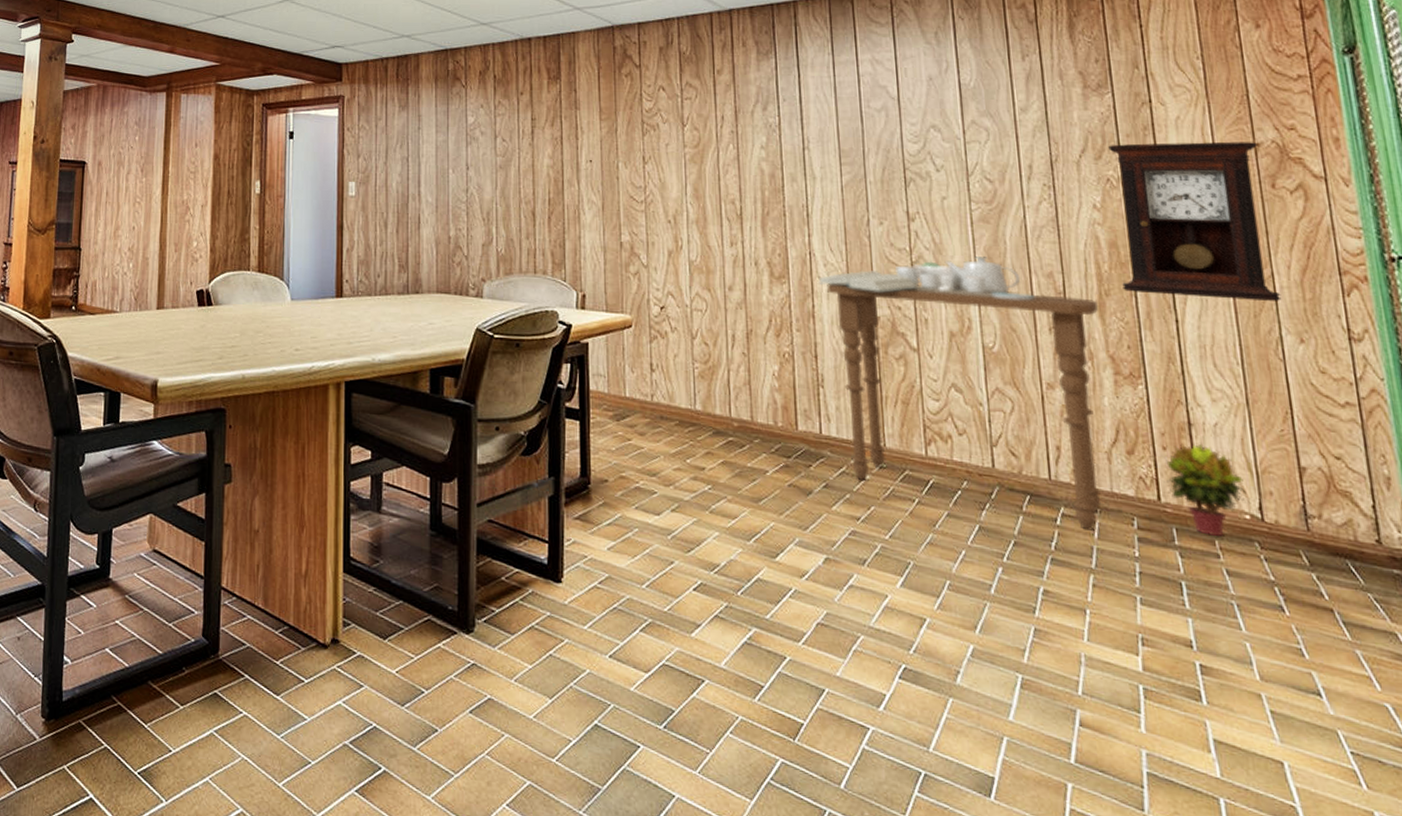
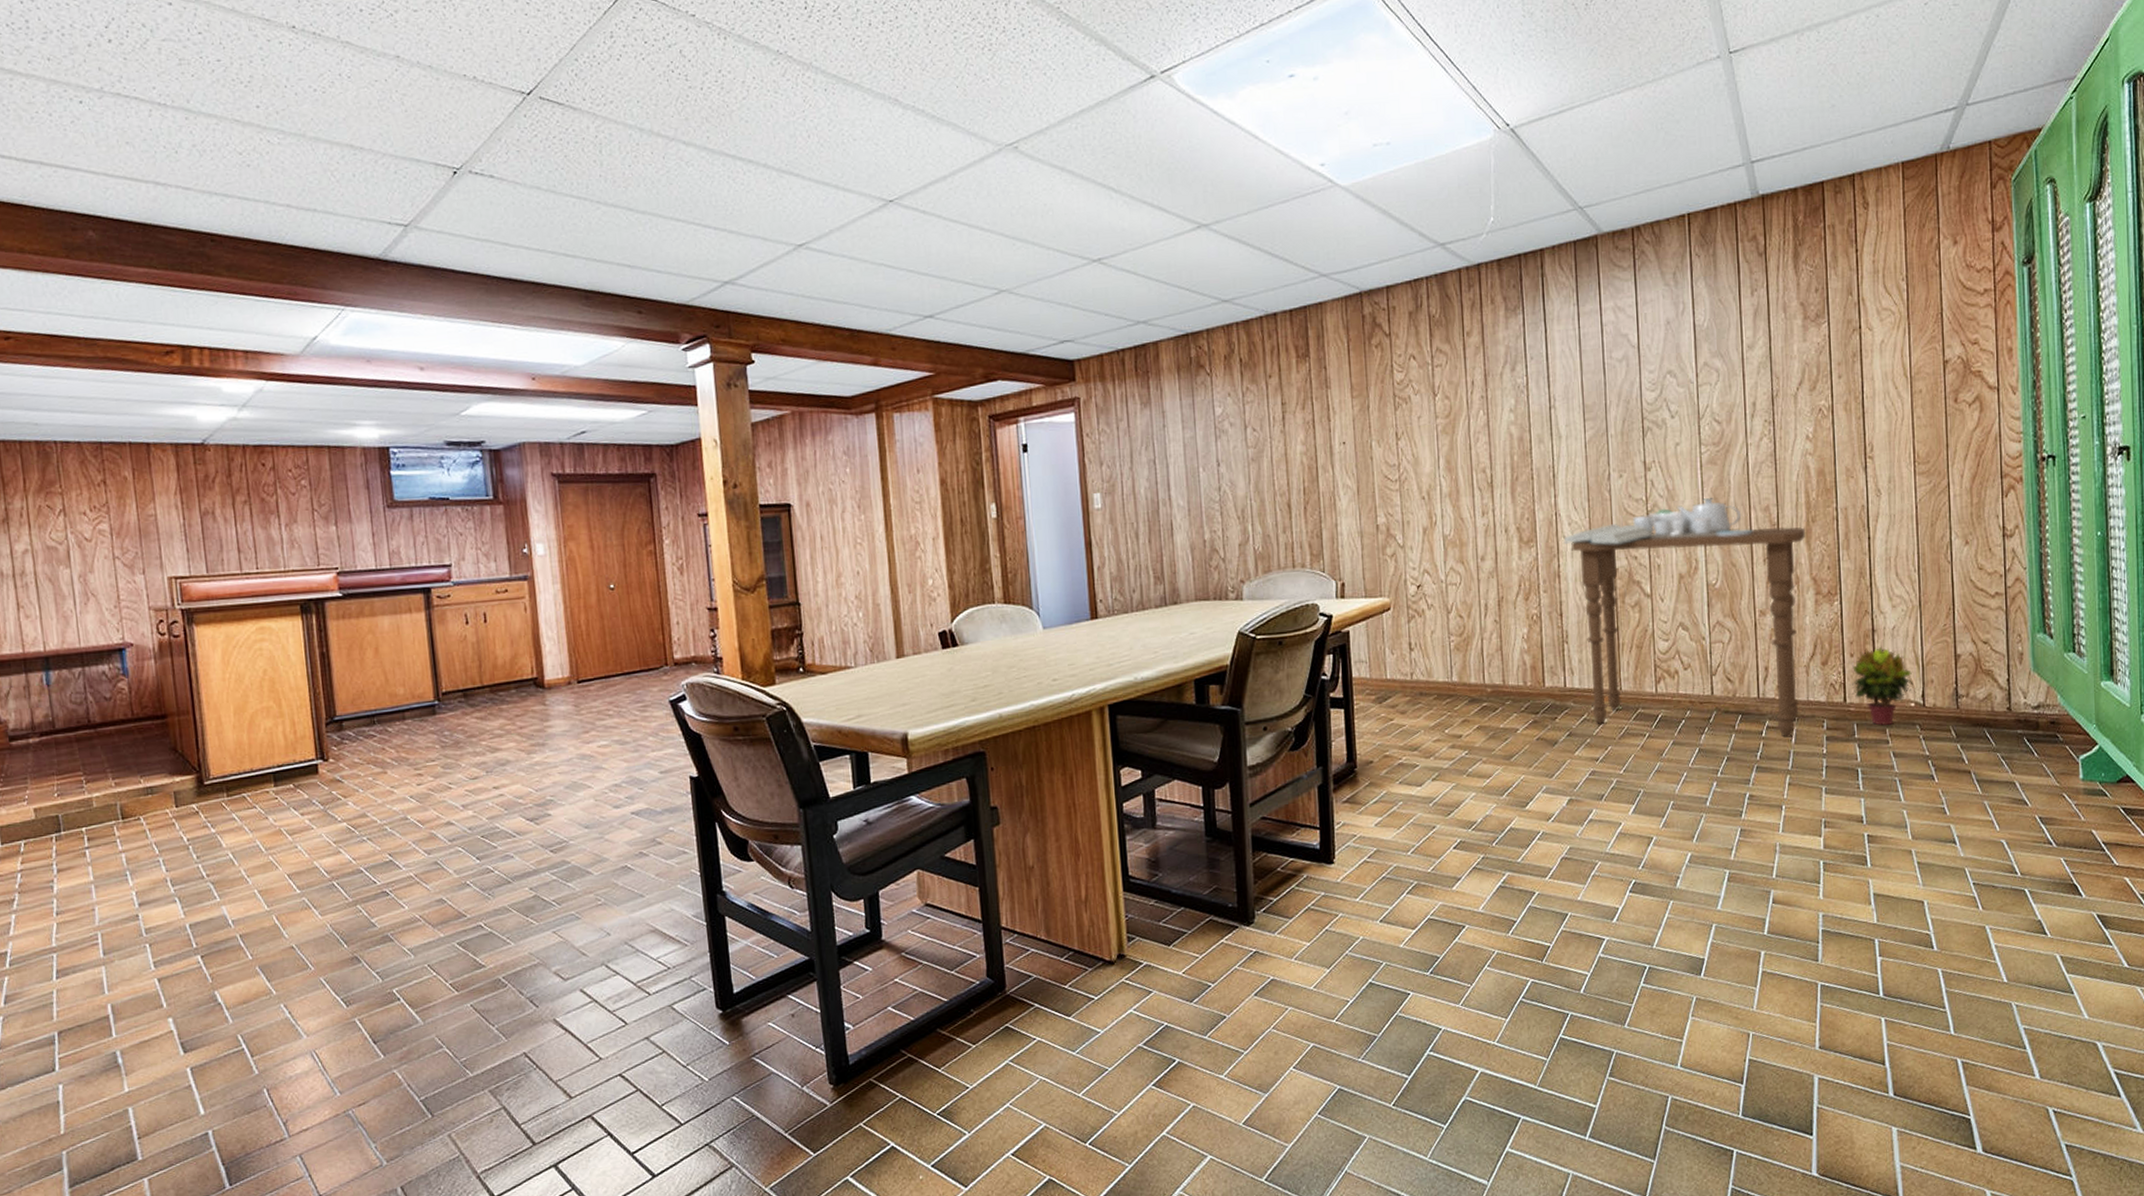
pendulum clock: present [1108,141,1282,301] -> none [1822,359,1954,516]

